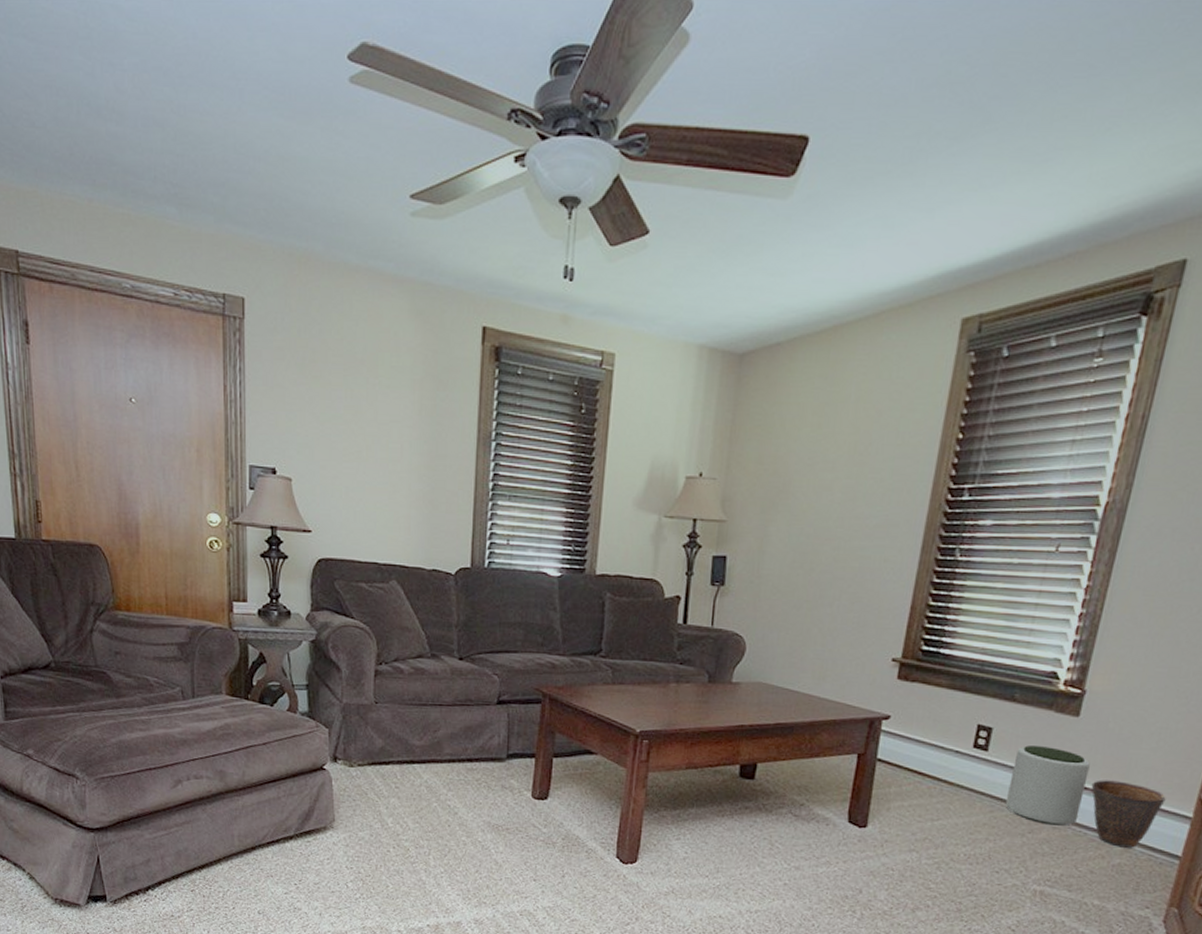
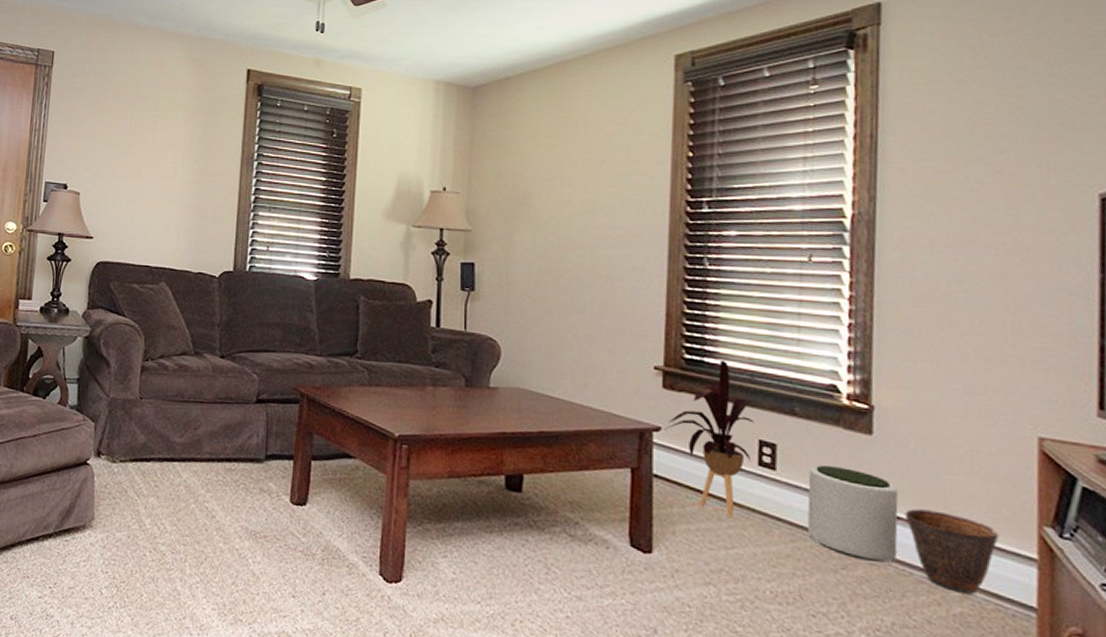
house plant: none [893,651,977,793] -> present [664,361,754,517]

